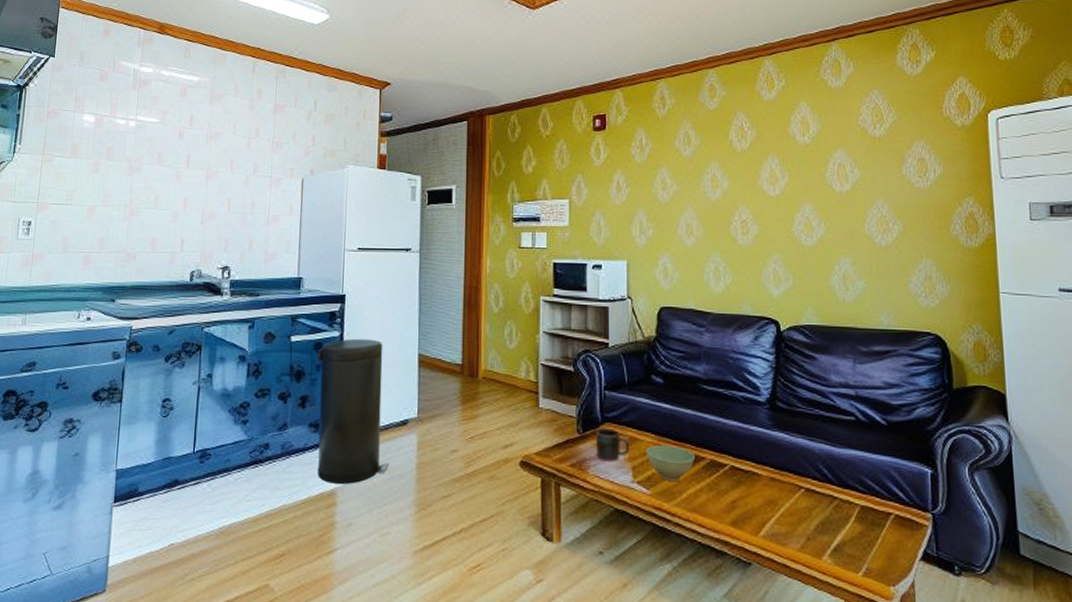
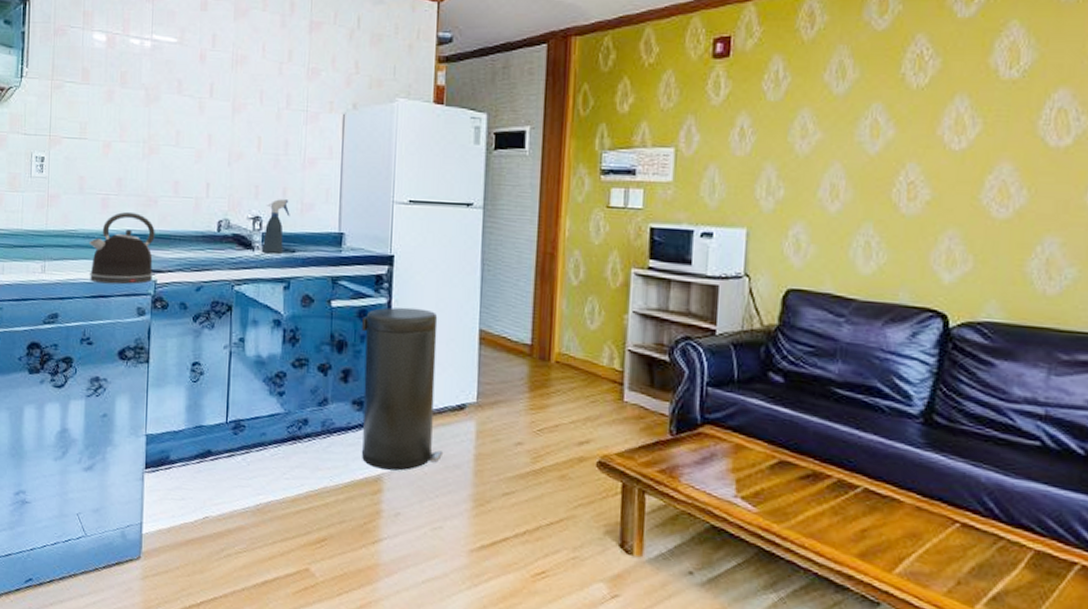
kettle: none [68,266,133,332] -> present [88,211,156,285]
spray bottle: none [230,251,255,297] -> present [263,199,290,254]
mug: present [595,428,630,462] -> none [691,431,735,472]
bowl: present [646,445,695,482] -> none [755,455,818,502]

